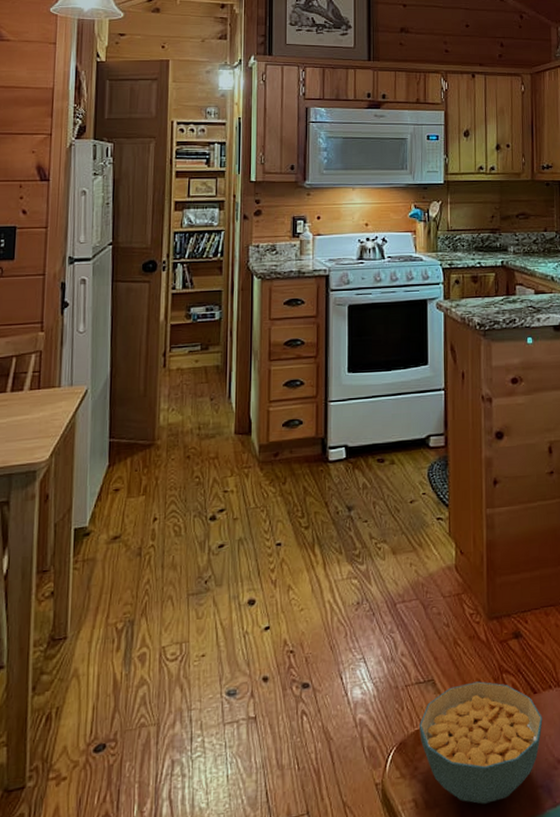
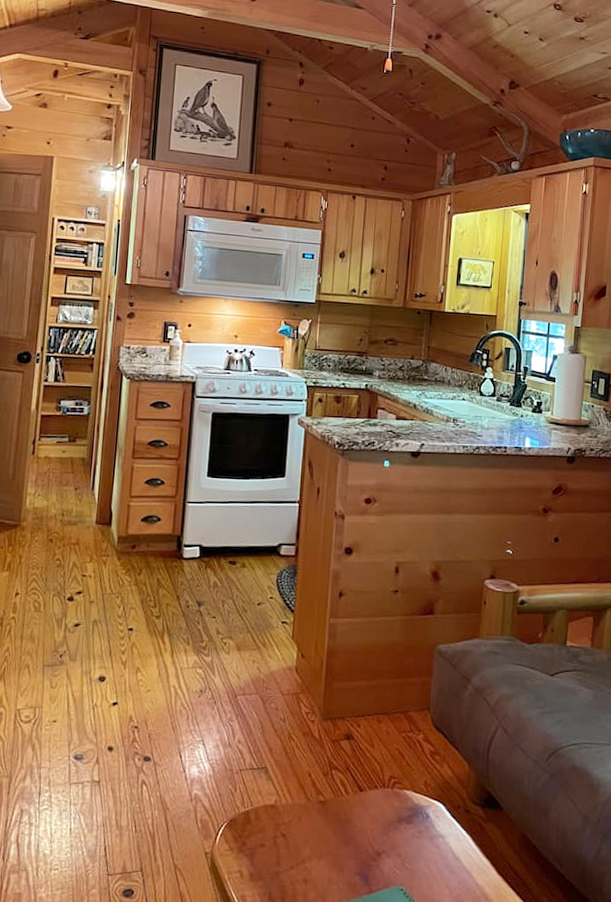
cereal bowl: present [419,681,543,804] -> none [249,774,366,883]

